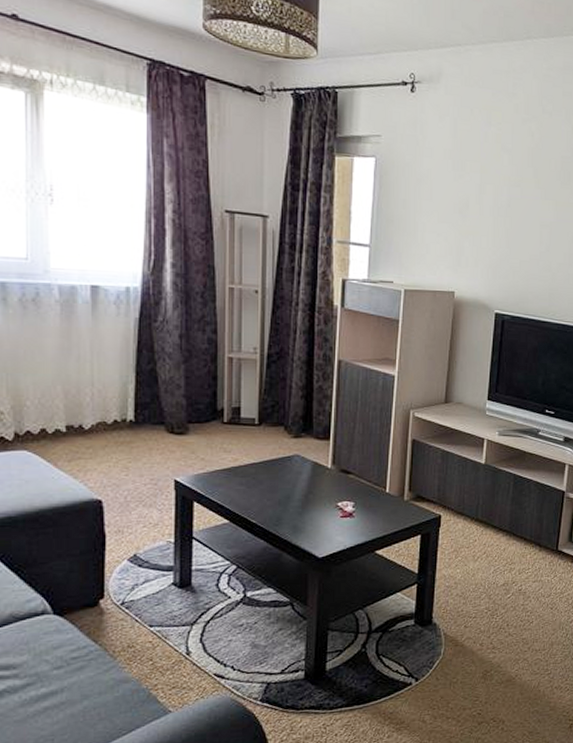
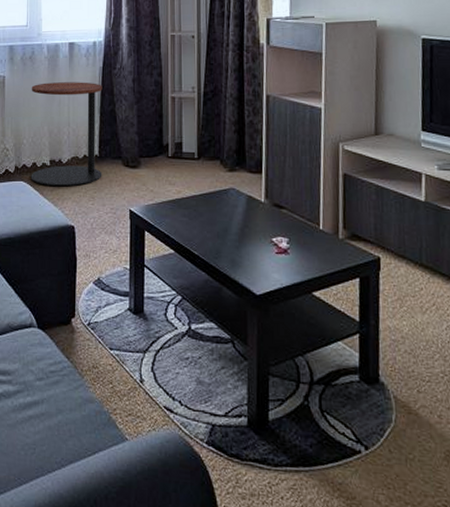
side table: none [36,332,139,457] -> present [31,82,103,187]

